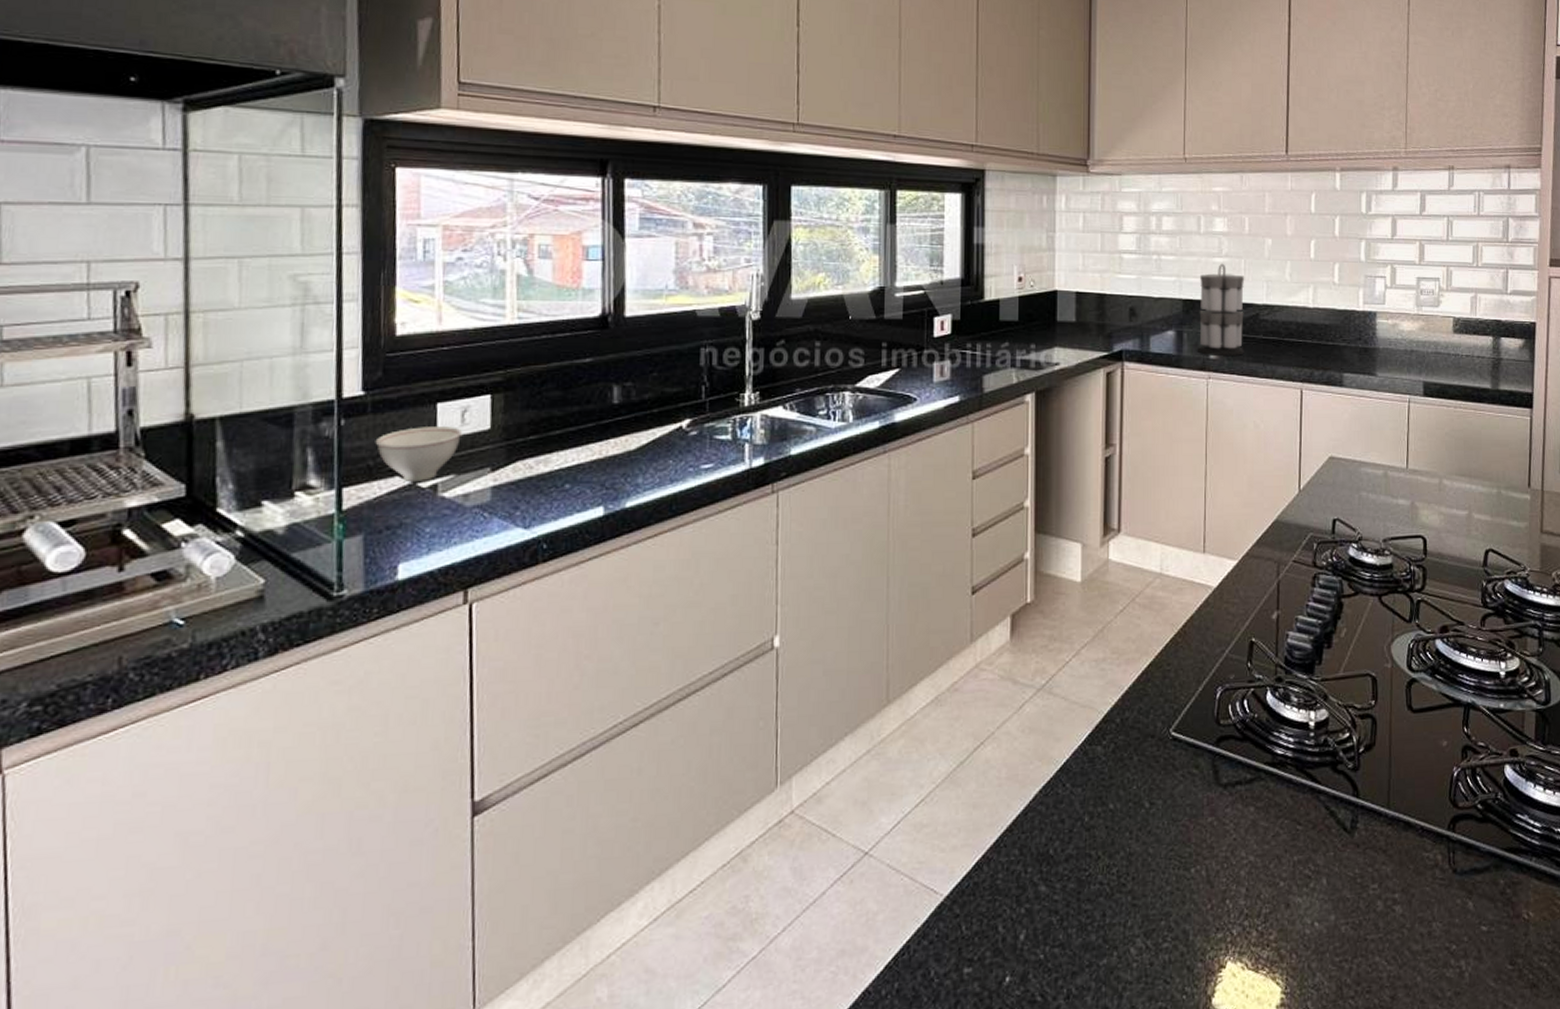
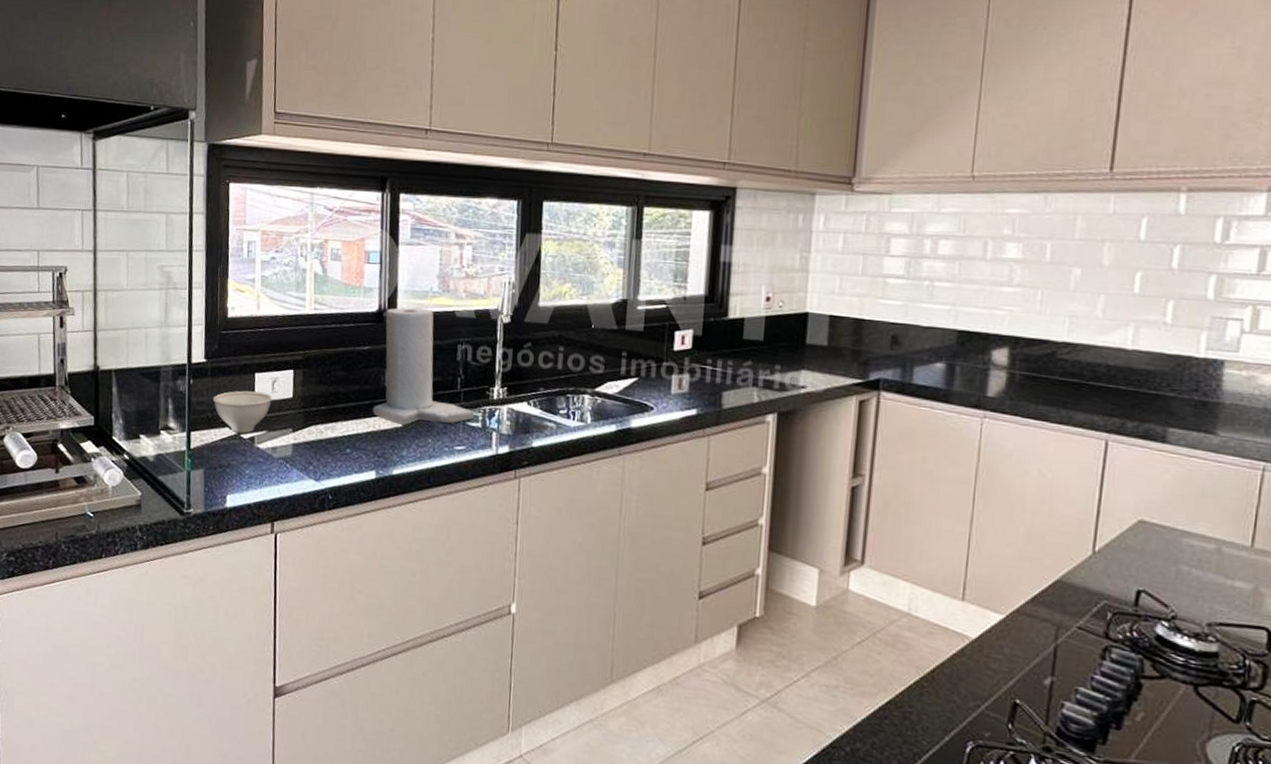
paper towel: none [597,309,723,447] -> present [372,307,475,425]
spice rack: present [1197,263,1245,357] -> none [971,293,1041,397]

